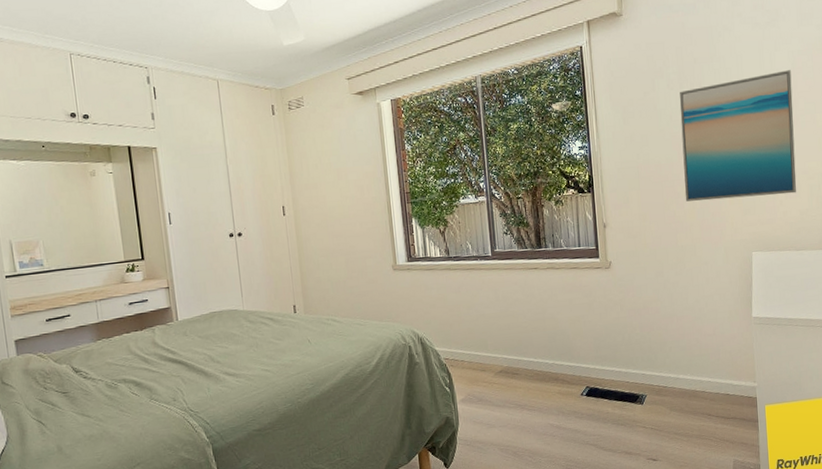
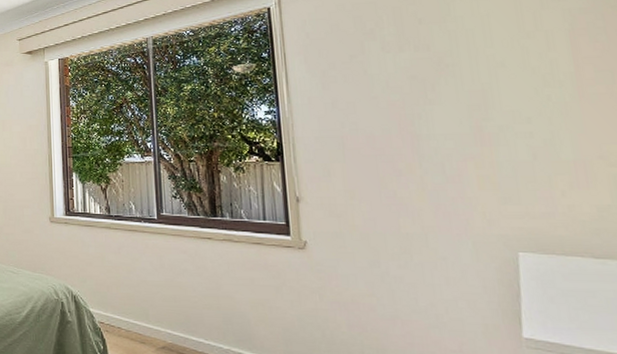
wall art: present [679,70,797,202] -> none [399,31,589,183]

